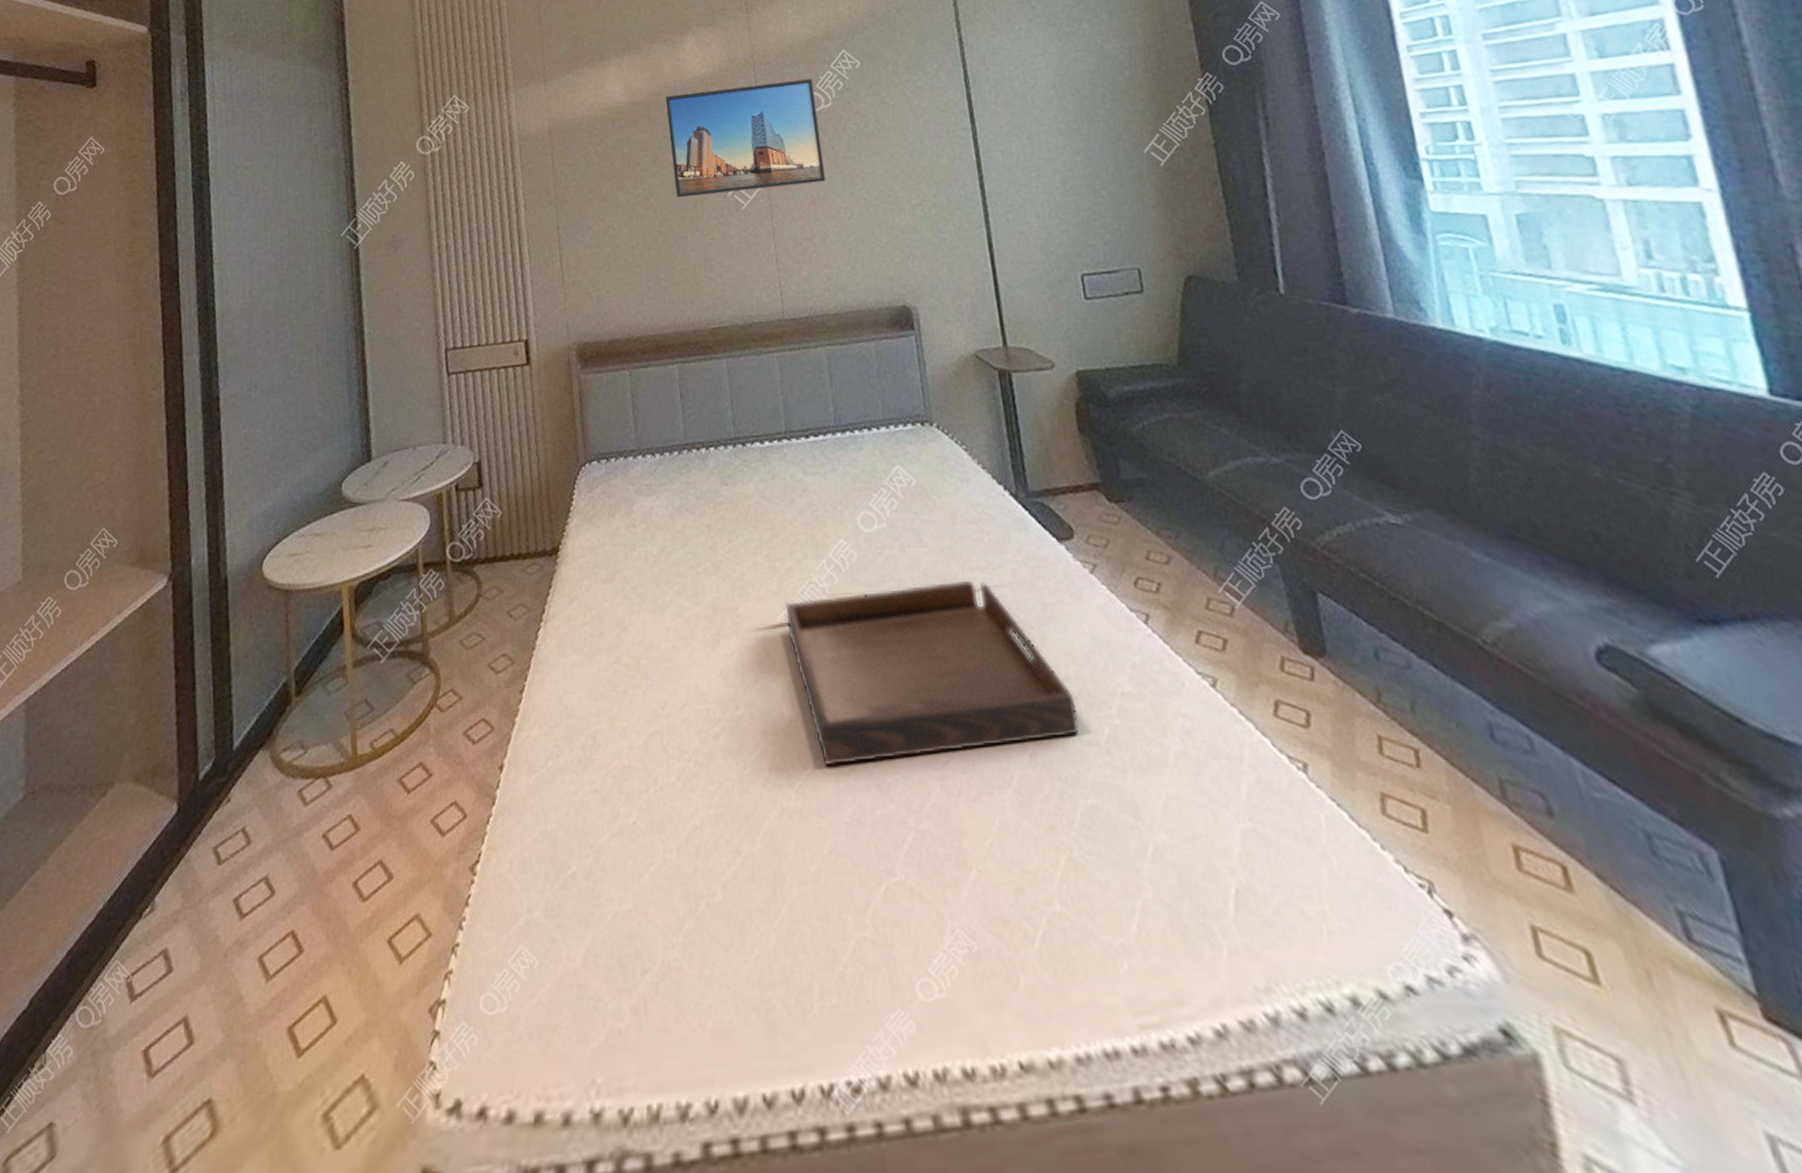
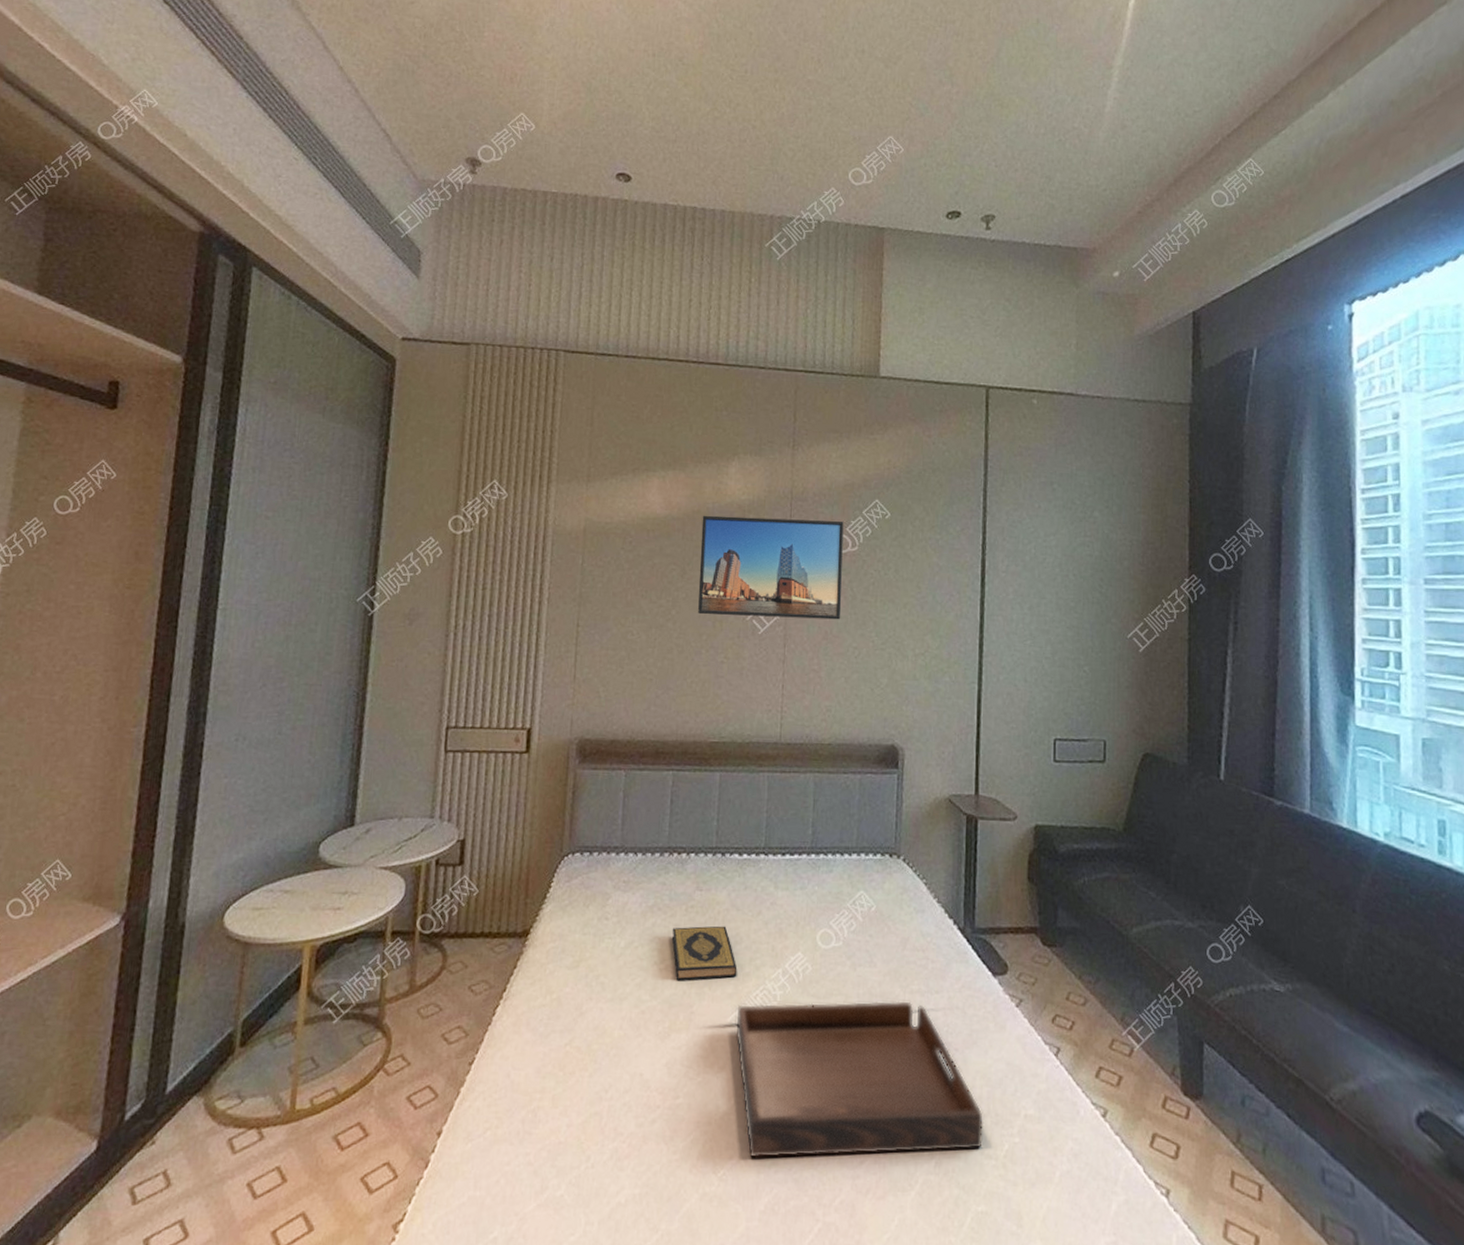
hardback book: none [703,520,779,584] -> present [671,925,738,981]

